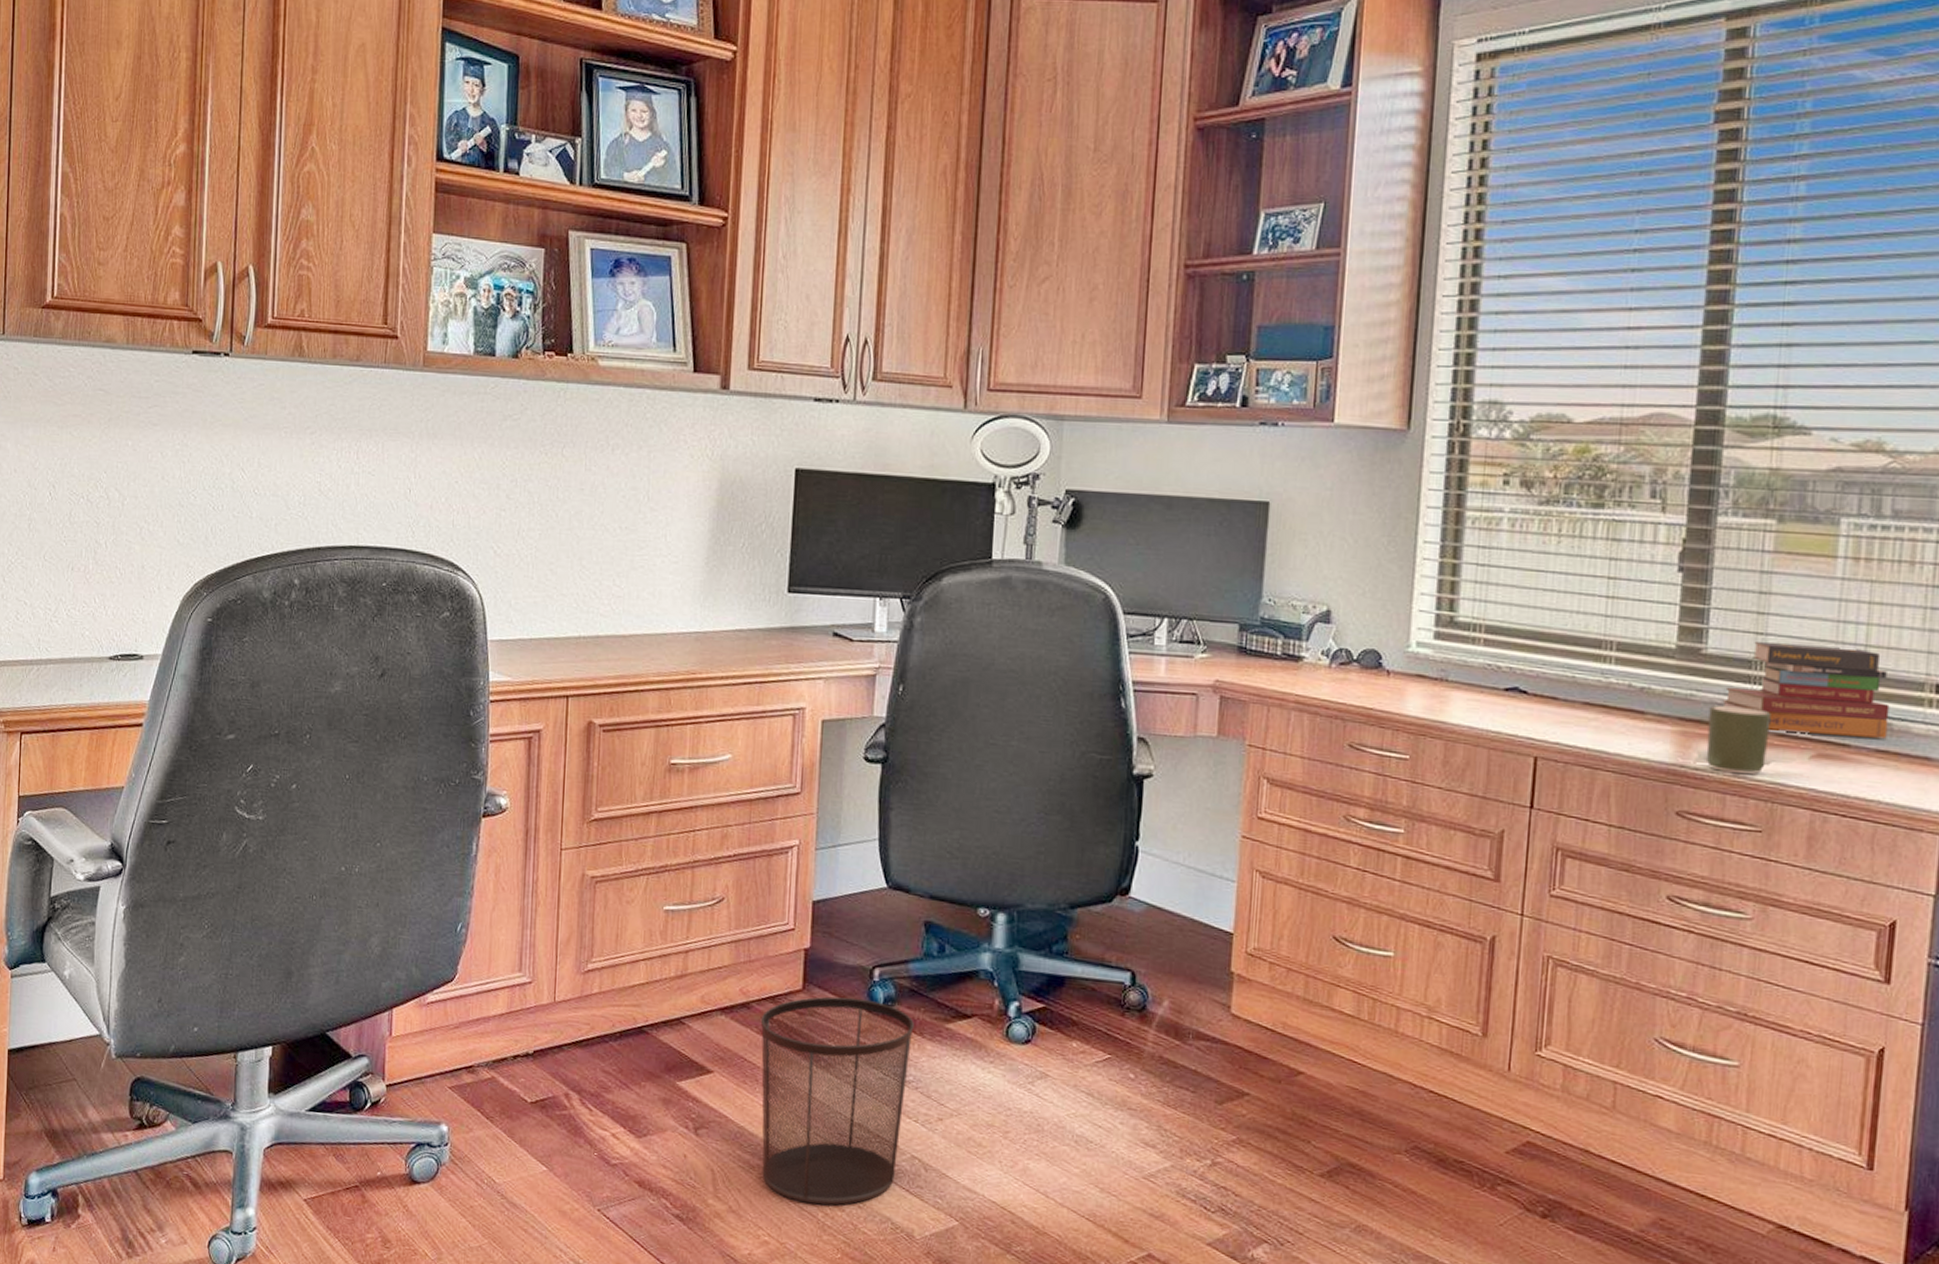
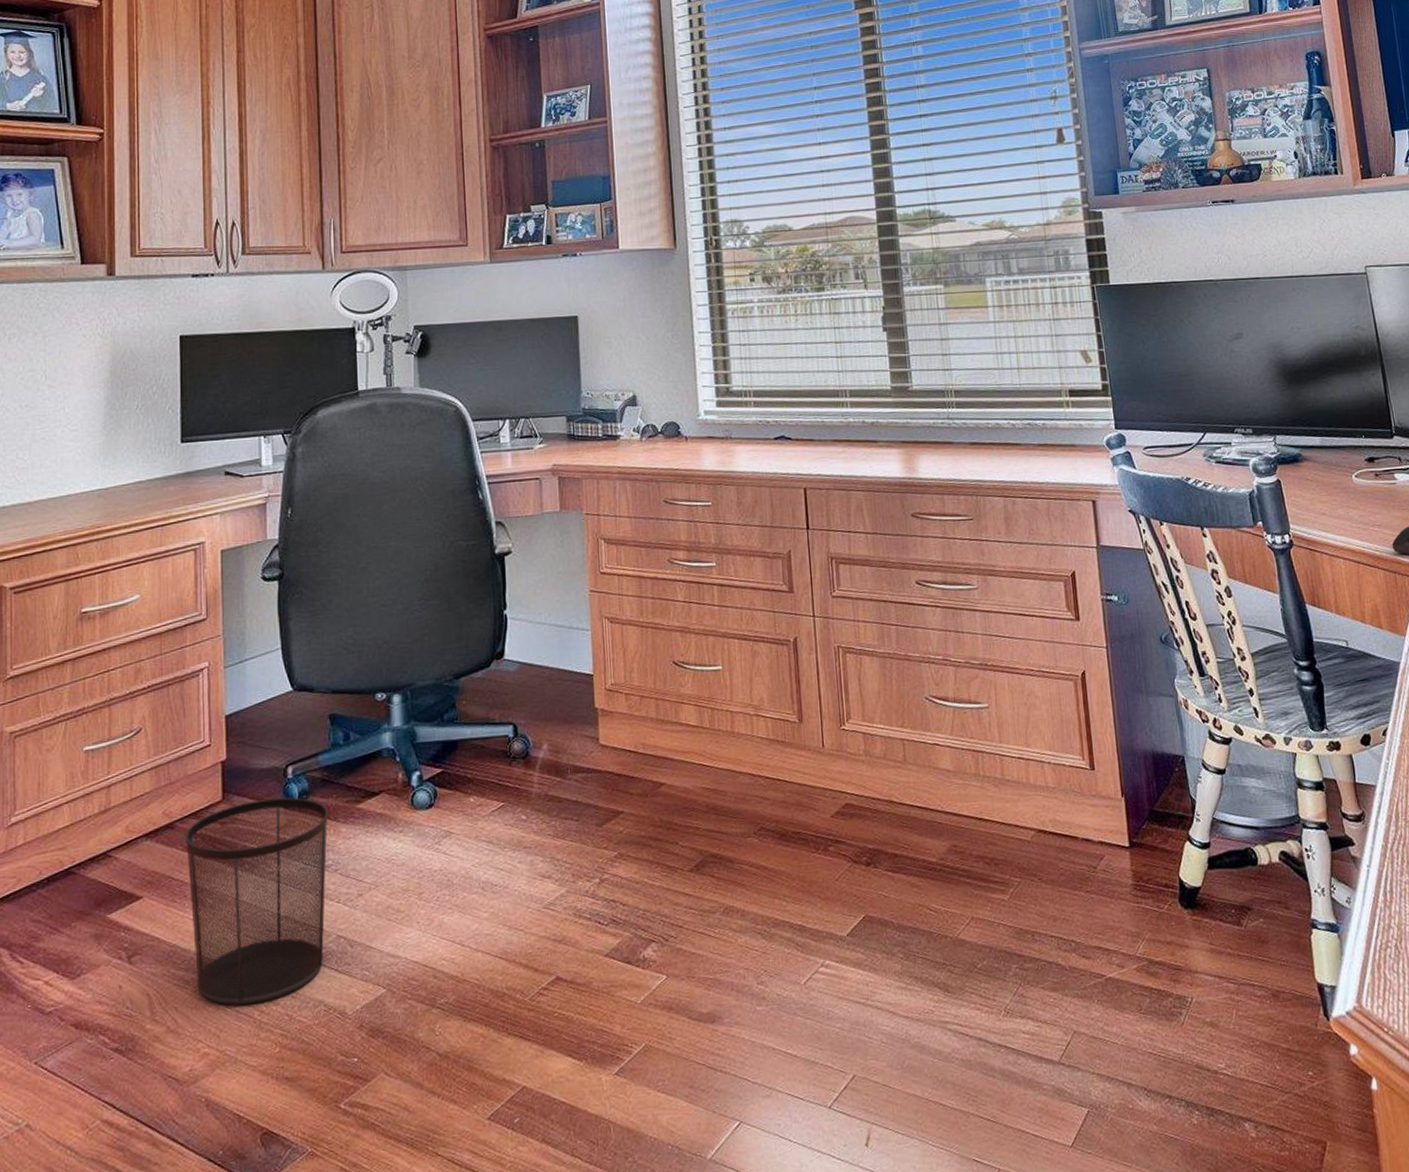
mug: present [1706,705,1771,775] -> none [921,426,967,478]
books: present [1722,642,1890,739] -> none [929,371,1044,441]

